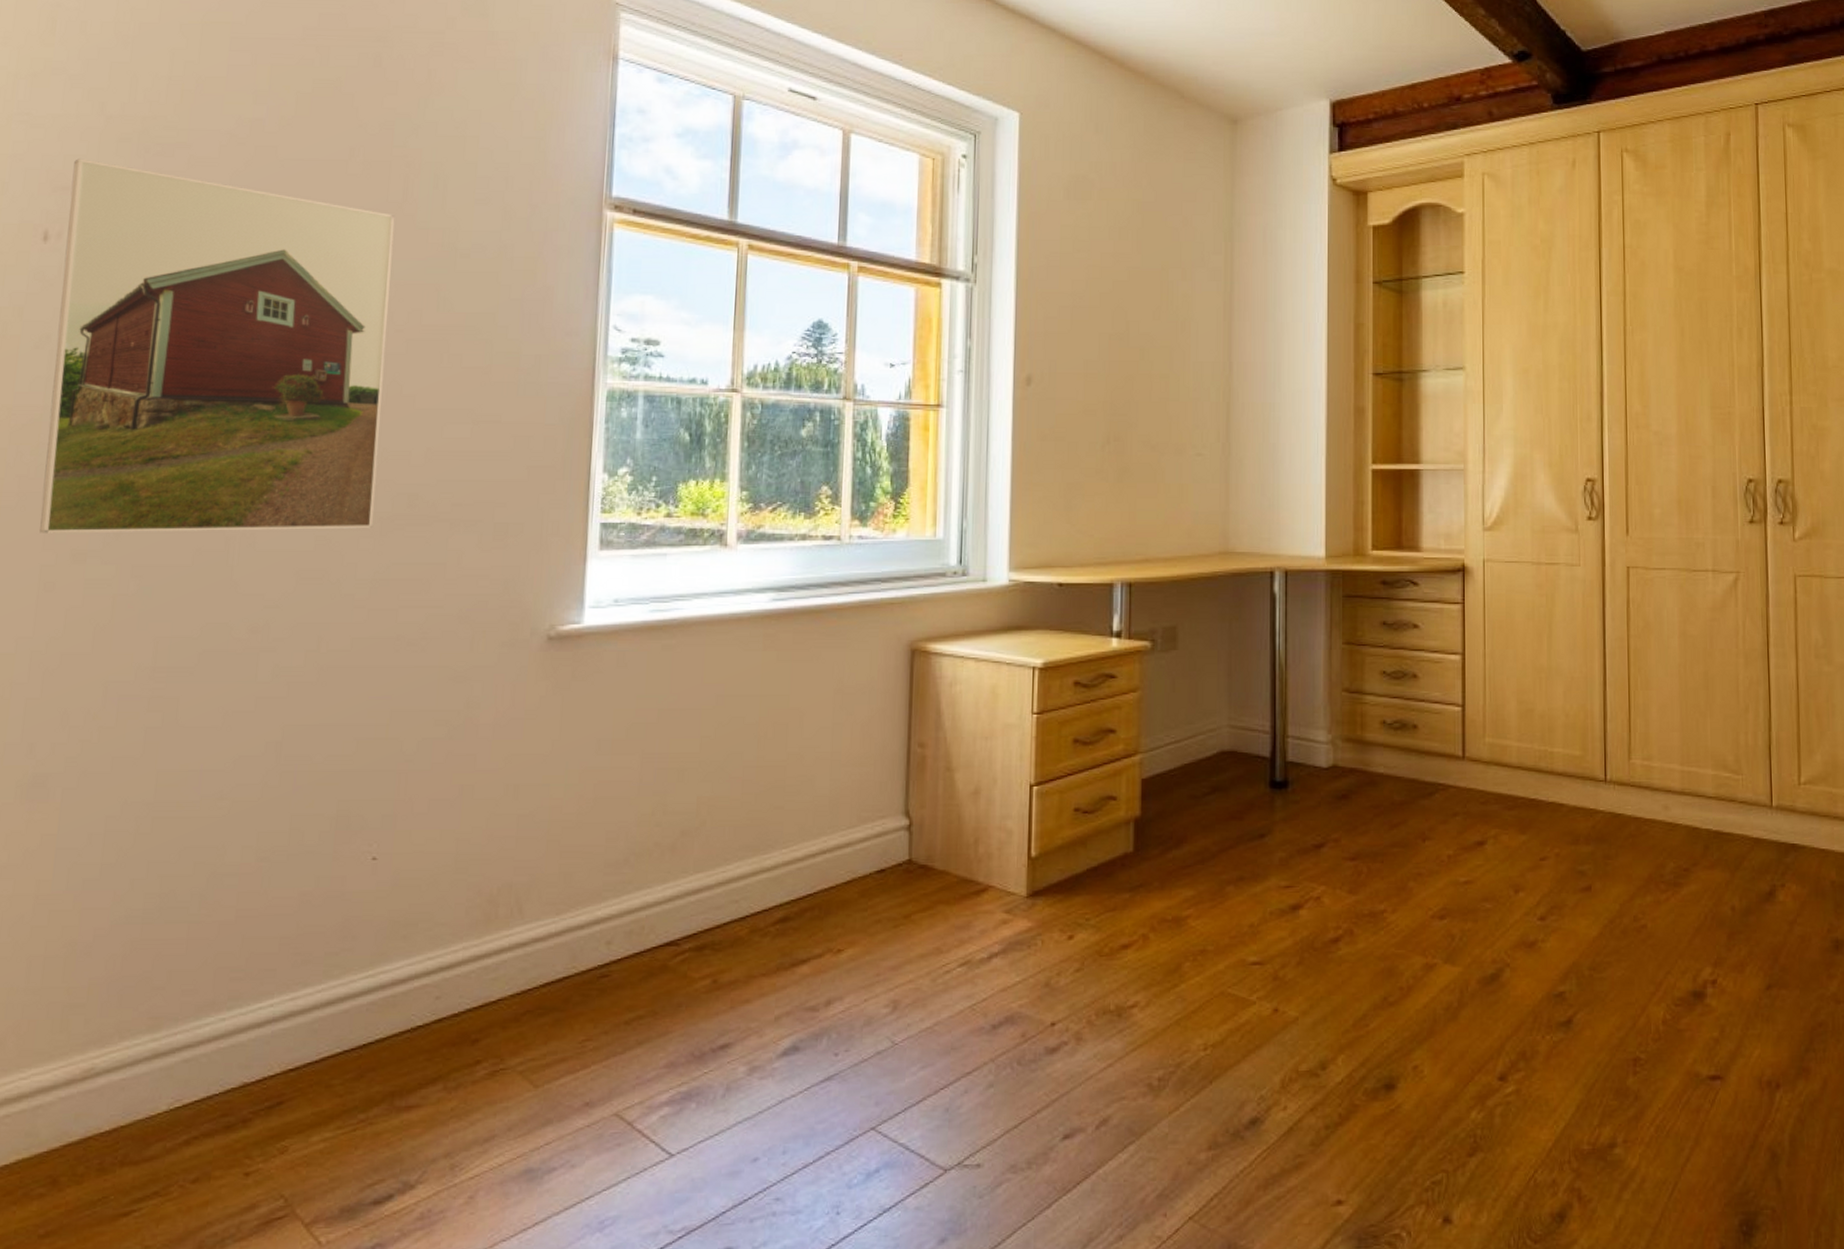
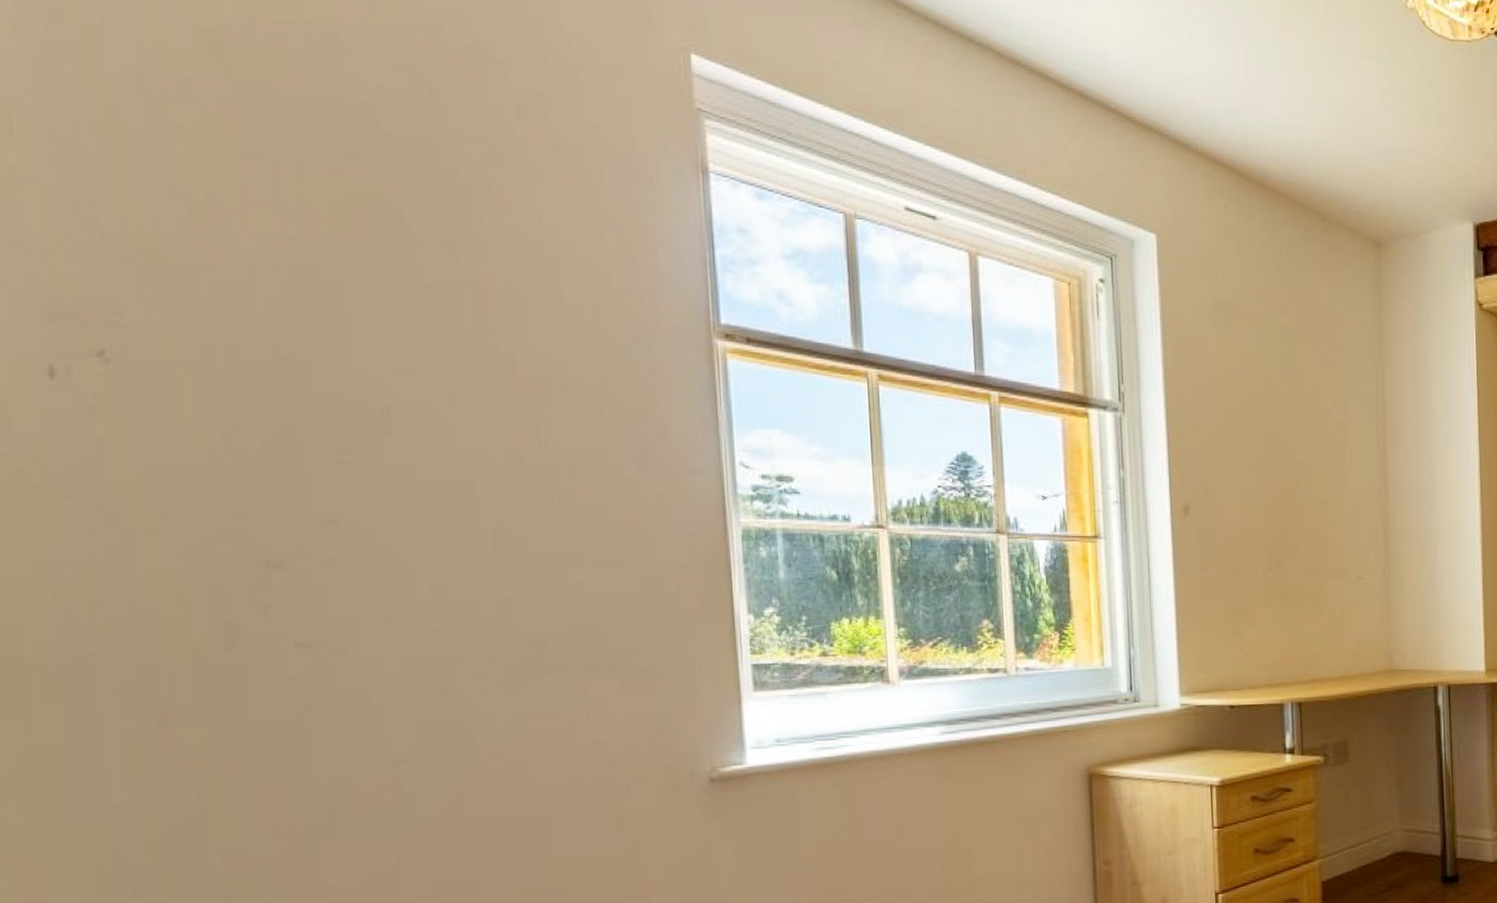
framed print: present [39,158,395,533] -> none [70,283,501,697]

